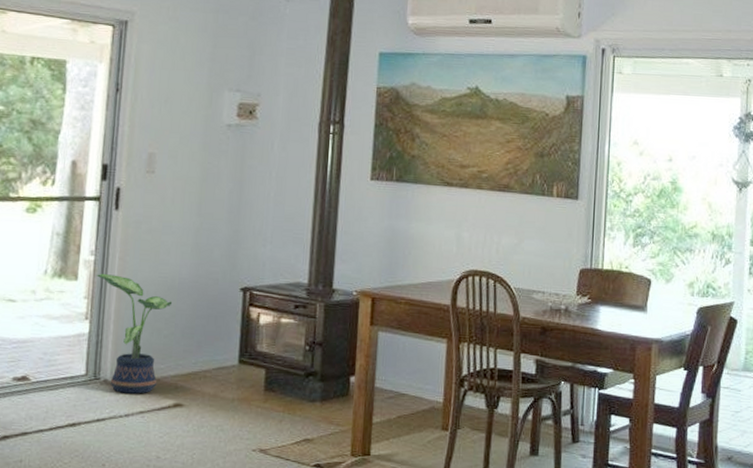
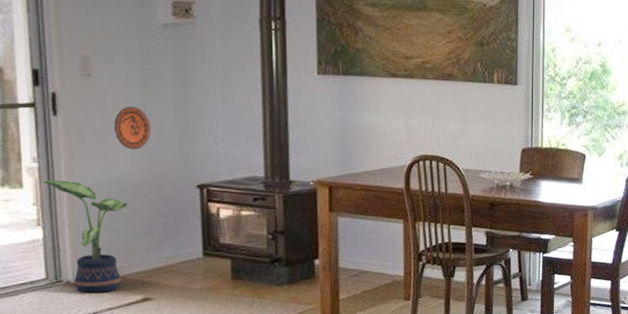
decorative plate: none [168,204,203,248] -> present [113,106,150,150]

